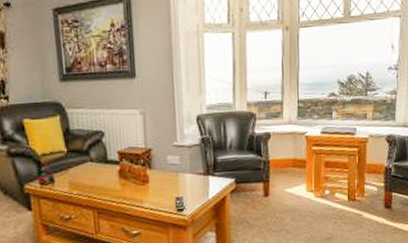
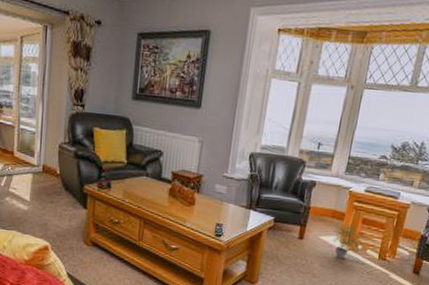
potted plant: none [297,169,330,209] -> present [333,224,364,259]

